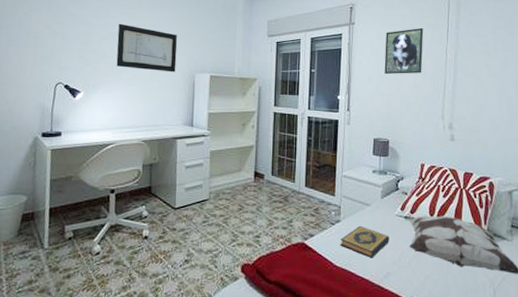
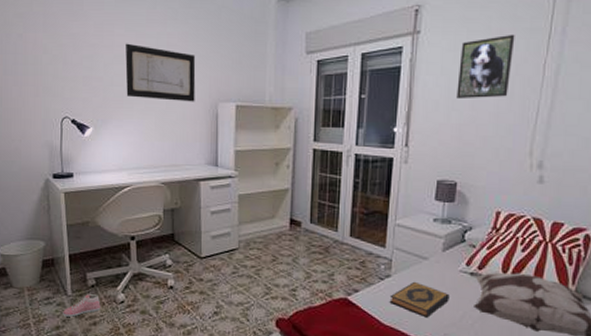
sneaker: none [37,247,77,271] -> present [63,294,101,317]

